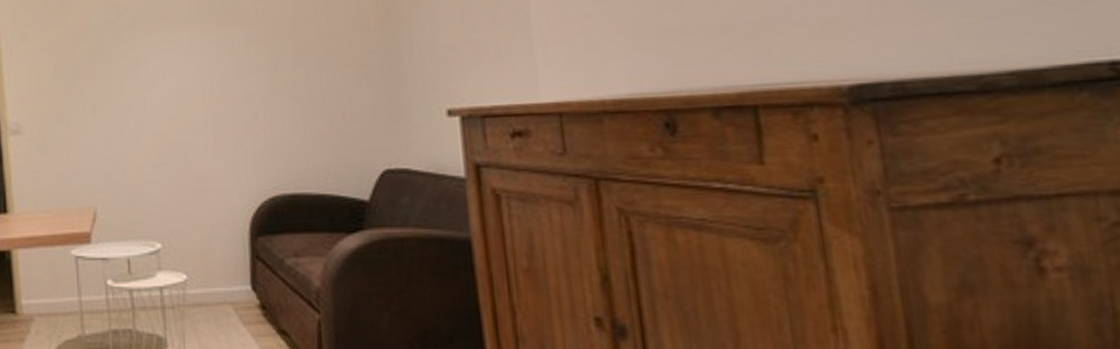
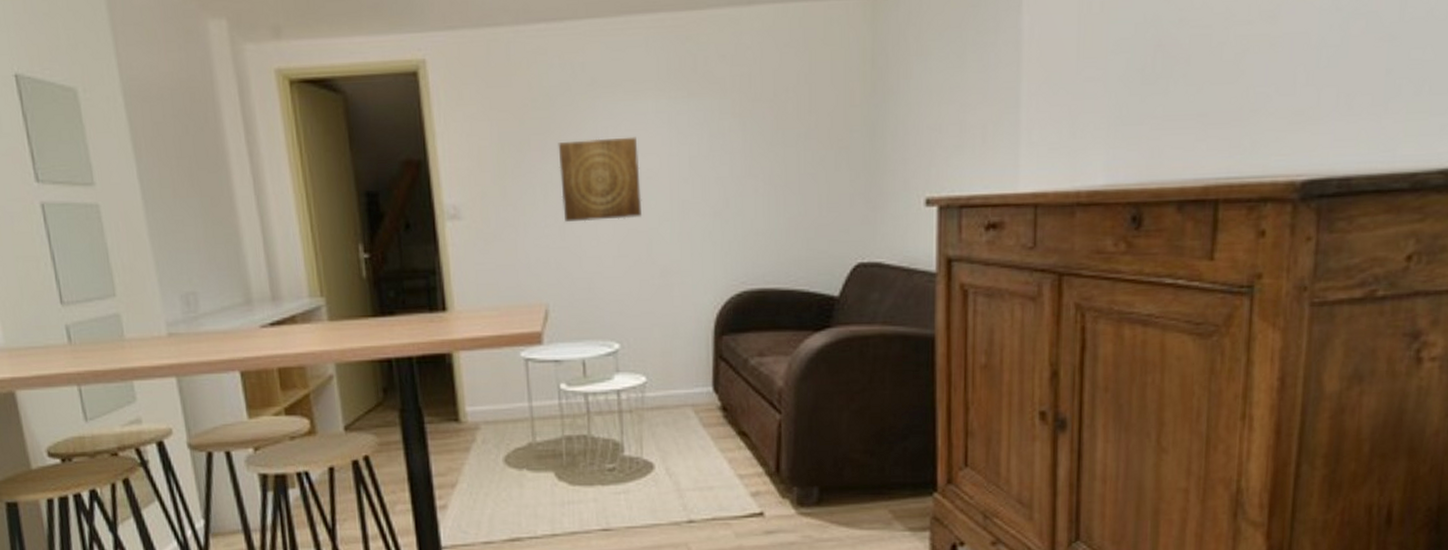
wall art: none [105,62,179,136] -> present [558,136,642,223]

